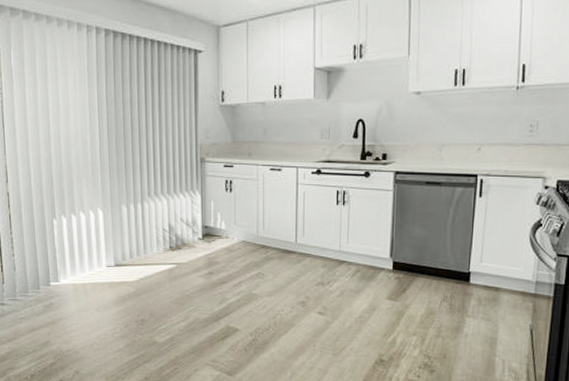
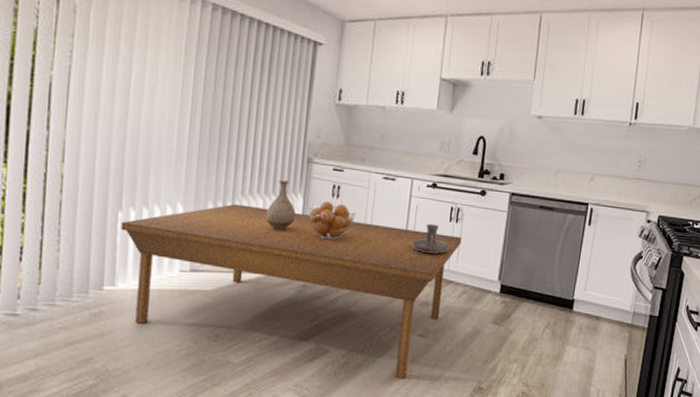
dining table: none [56,205,350,354] -> present [120,204,462,379]
vase: none [171,181,196,225] -> present [265,180,296,231]
fruit basket: none [205,196,249,231] -> present [307,201,357,240]
candle holder: none [302,208,340,237] -> present [411,223,451,254]

